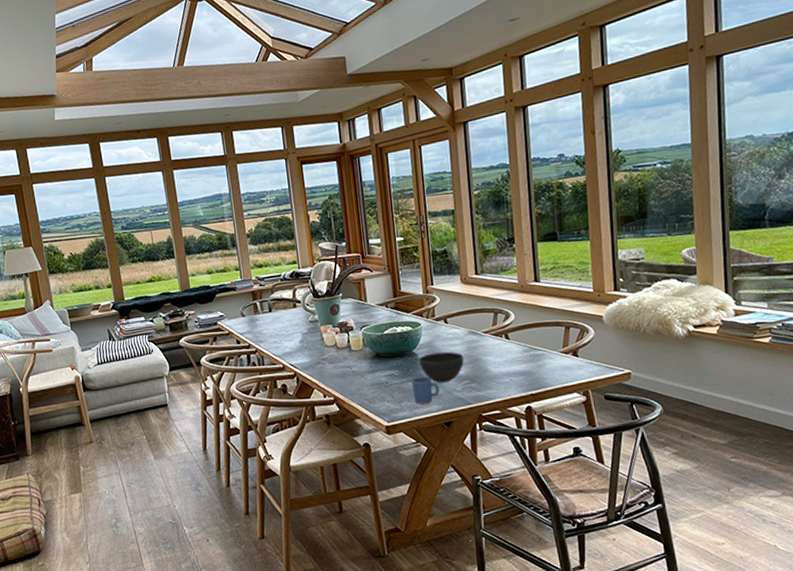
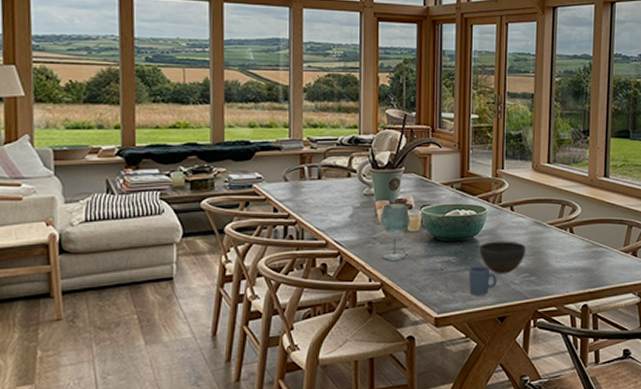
wine glass: none [326,326,354,378] -> present [380,203,411,261]

